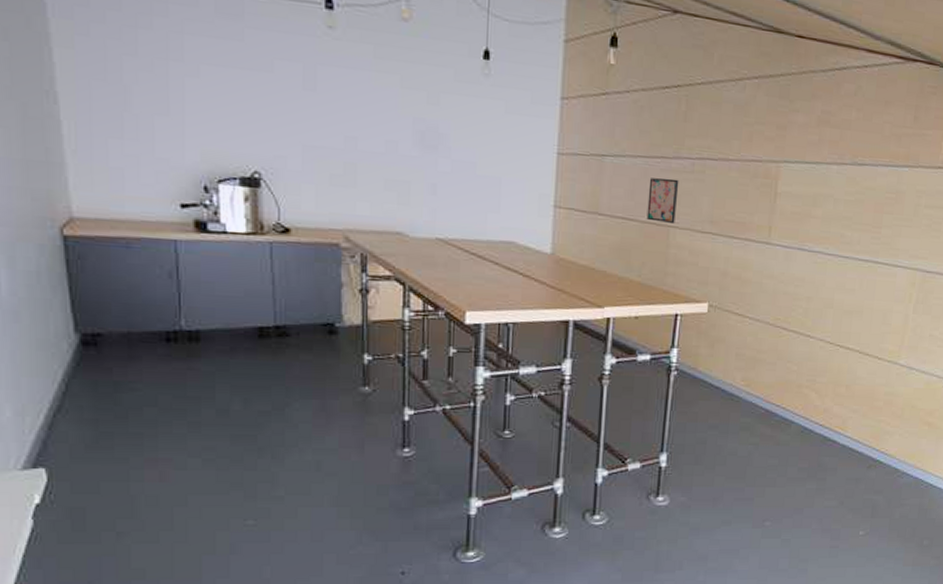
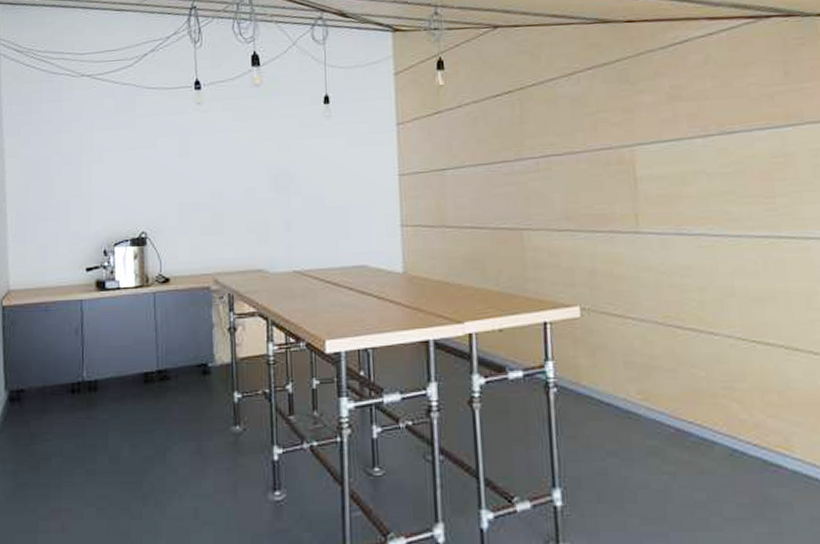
wall art: present [646,178,679,223] -> none [493,180,527,227]

